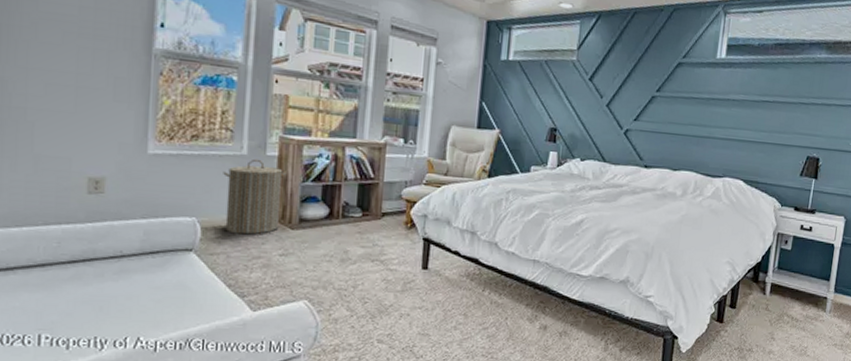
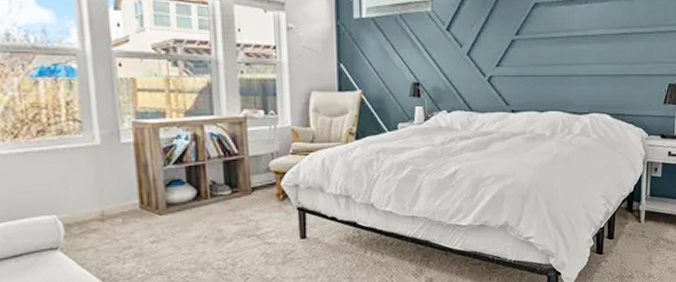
laundry hamper: present [223,158,287,235] -> none [77,147,146,227]

